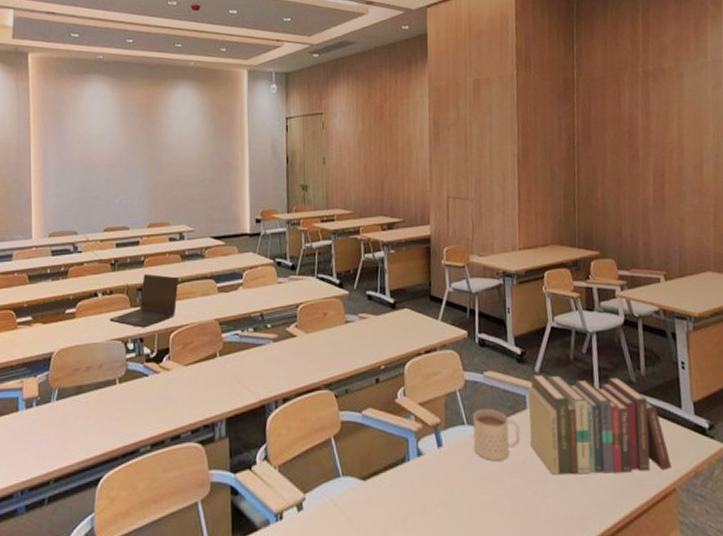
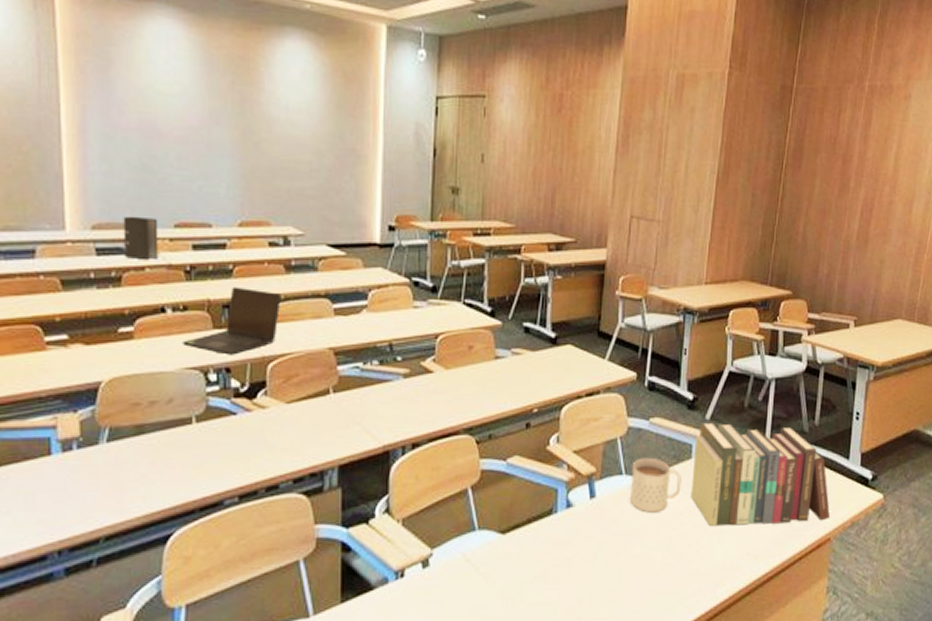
binder: none [69,225,93,258] -> present [123,216,159,261]

